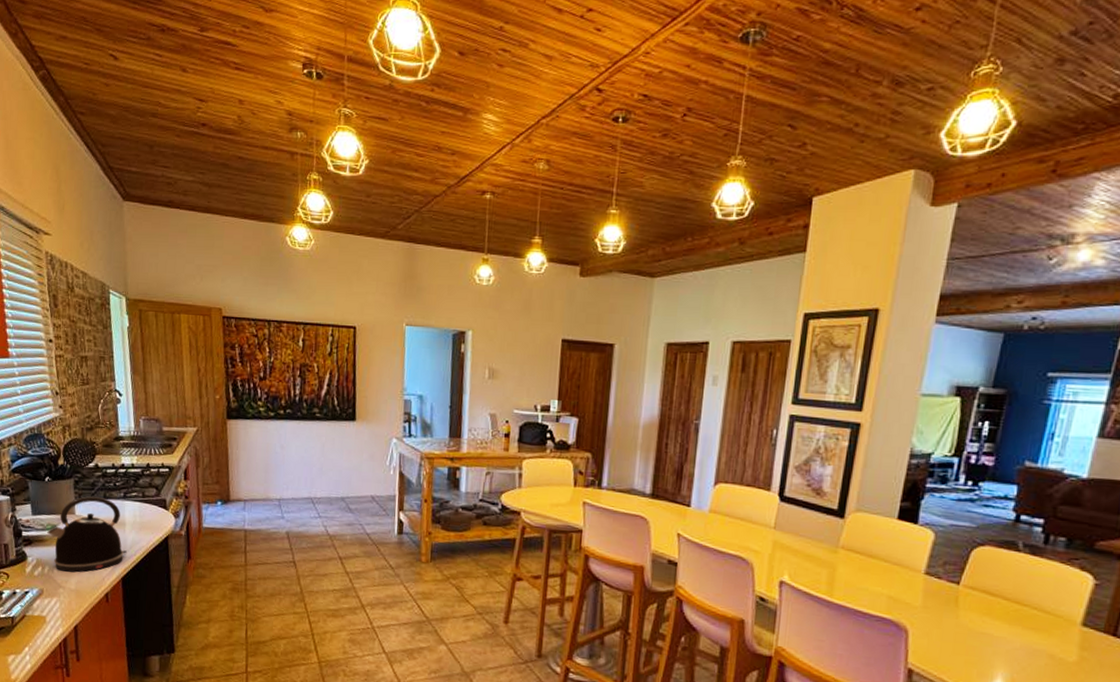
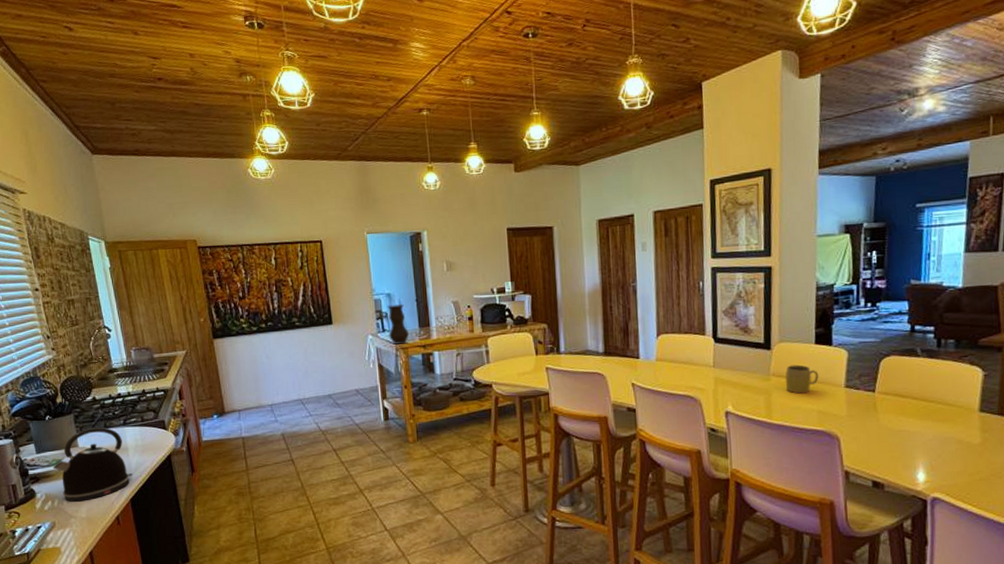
vase: none [415,408,438,453] -> present [387,304,410,345]
mug: none [854,539,896,574] -> present [785,364,819,394]

